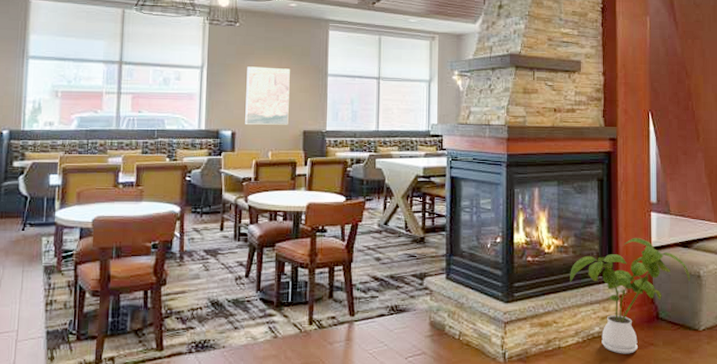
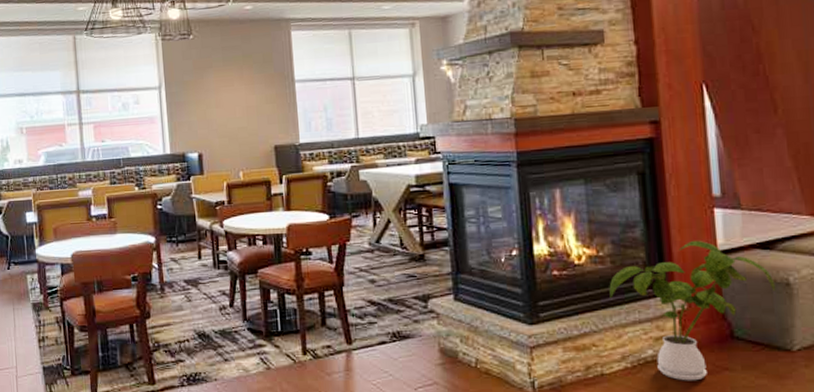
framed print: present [245,66,290,125] -> none [206,79,257,144]

